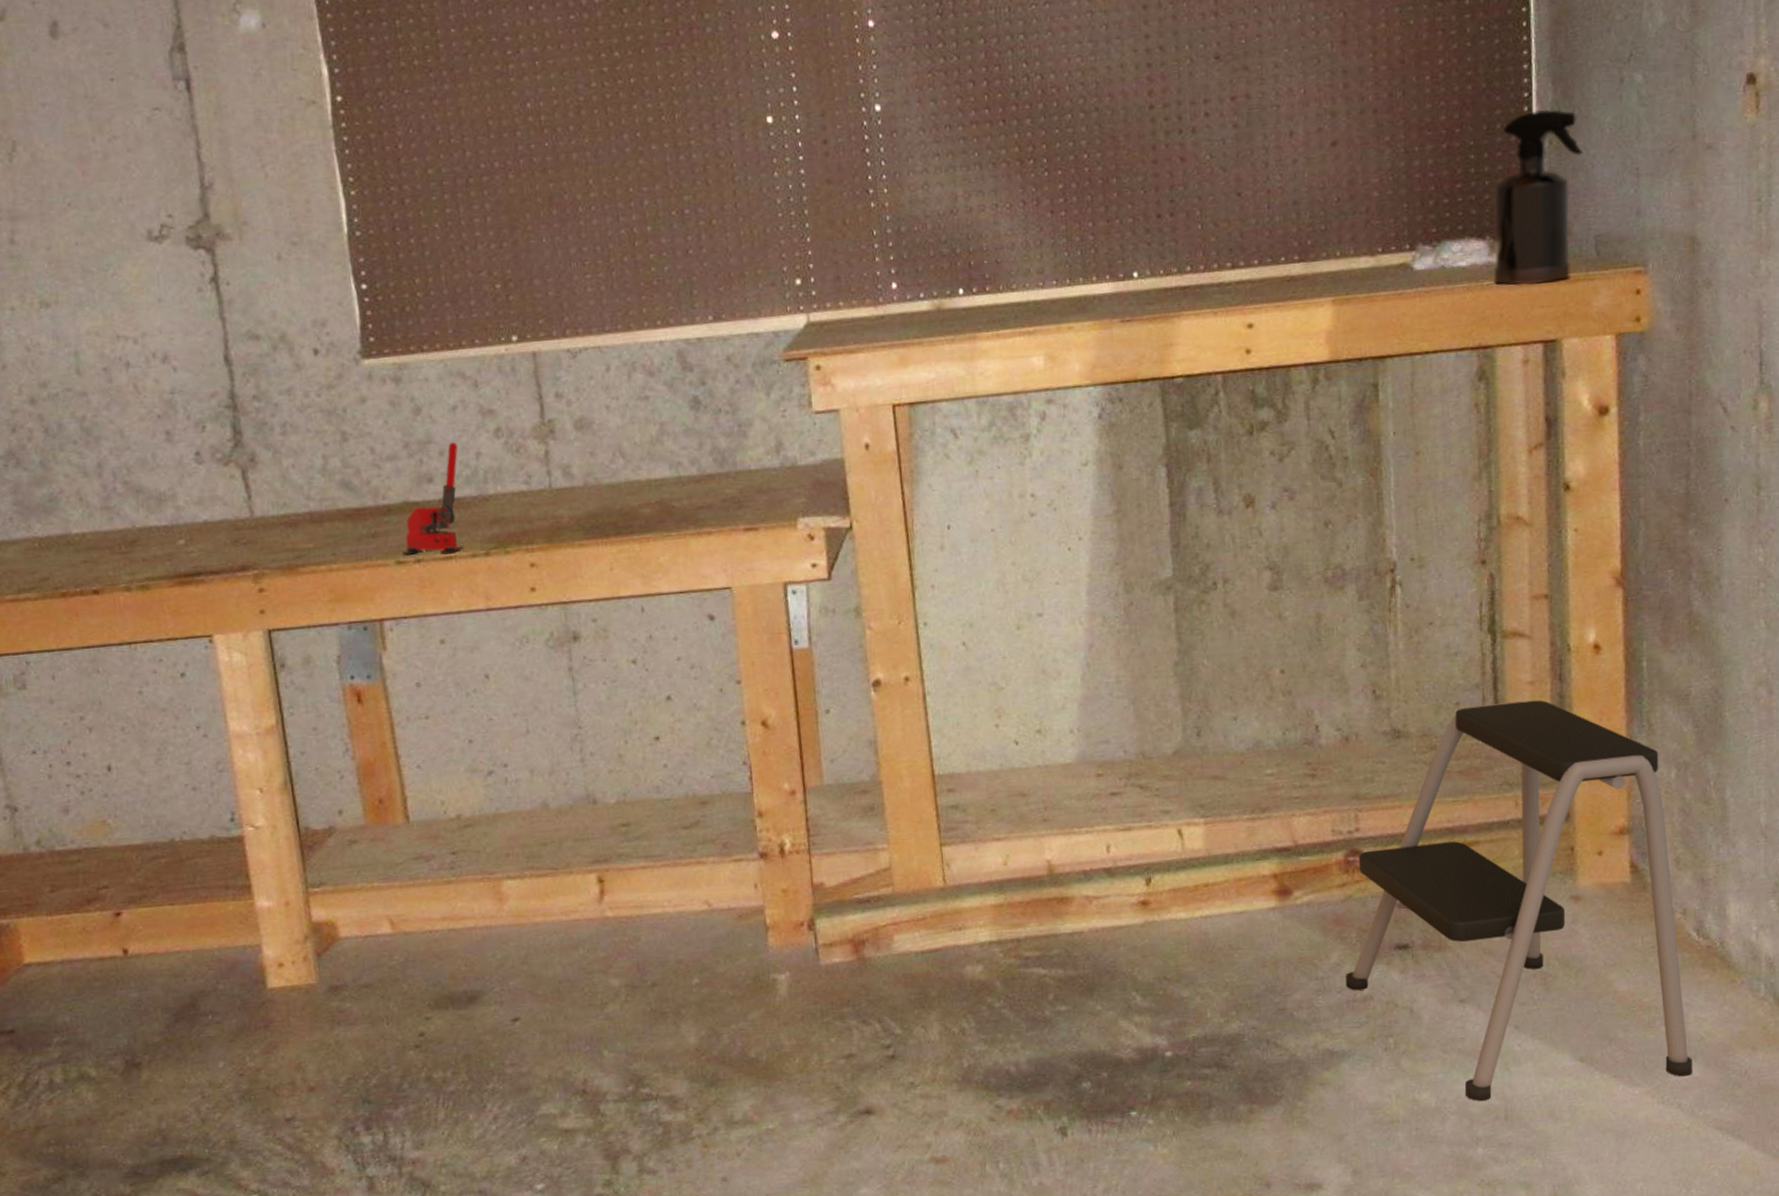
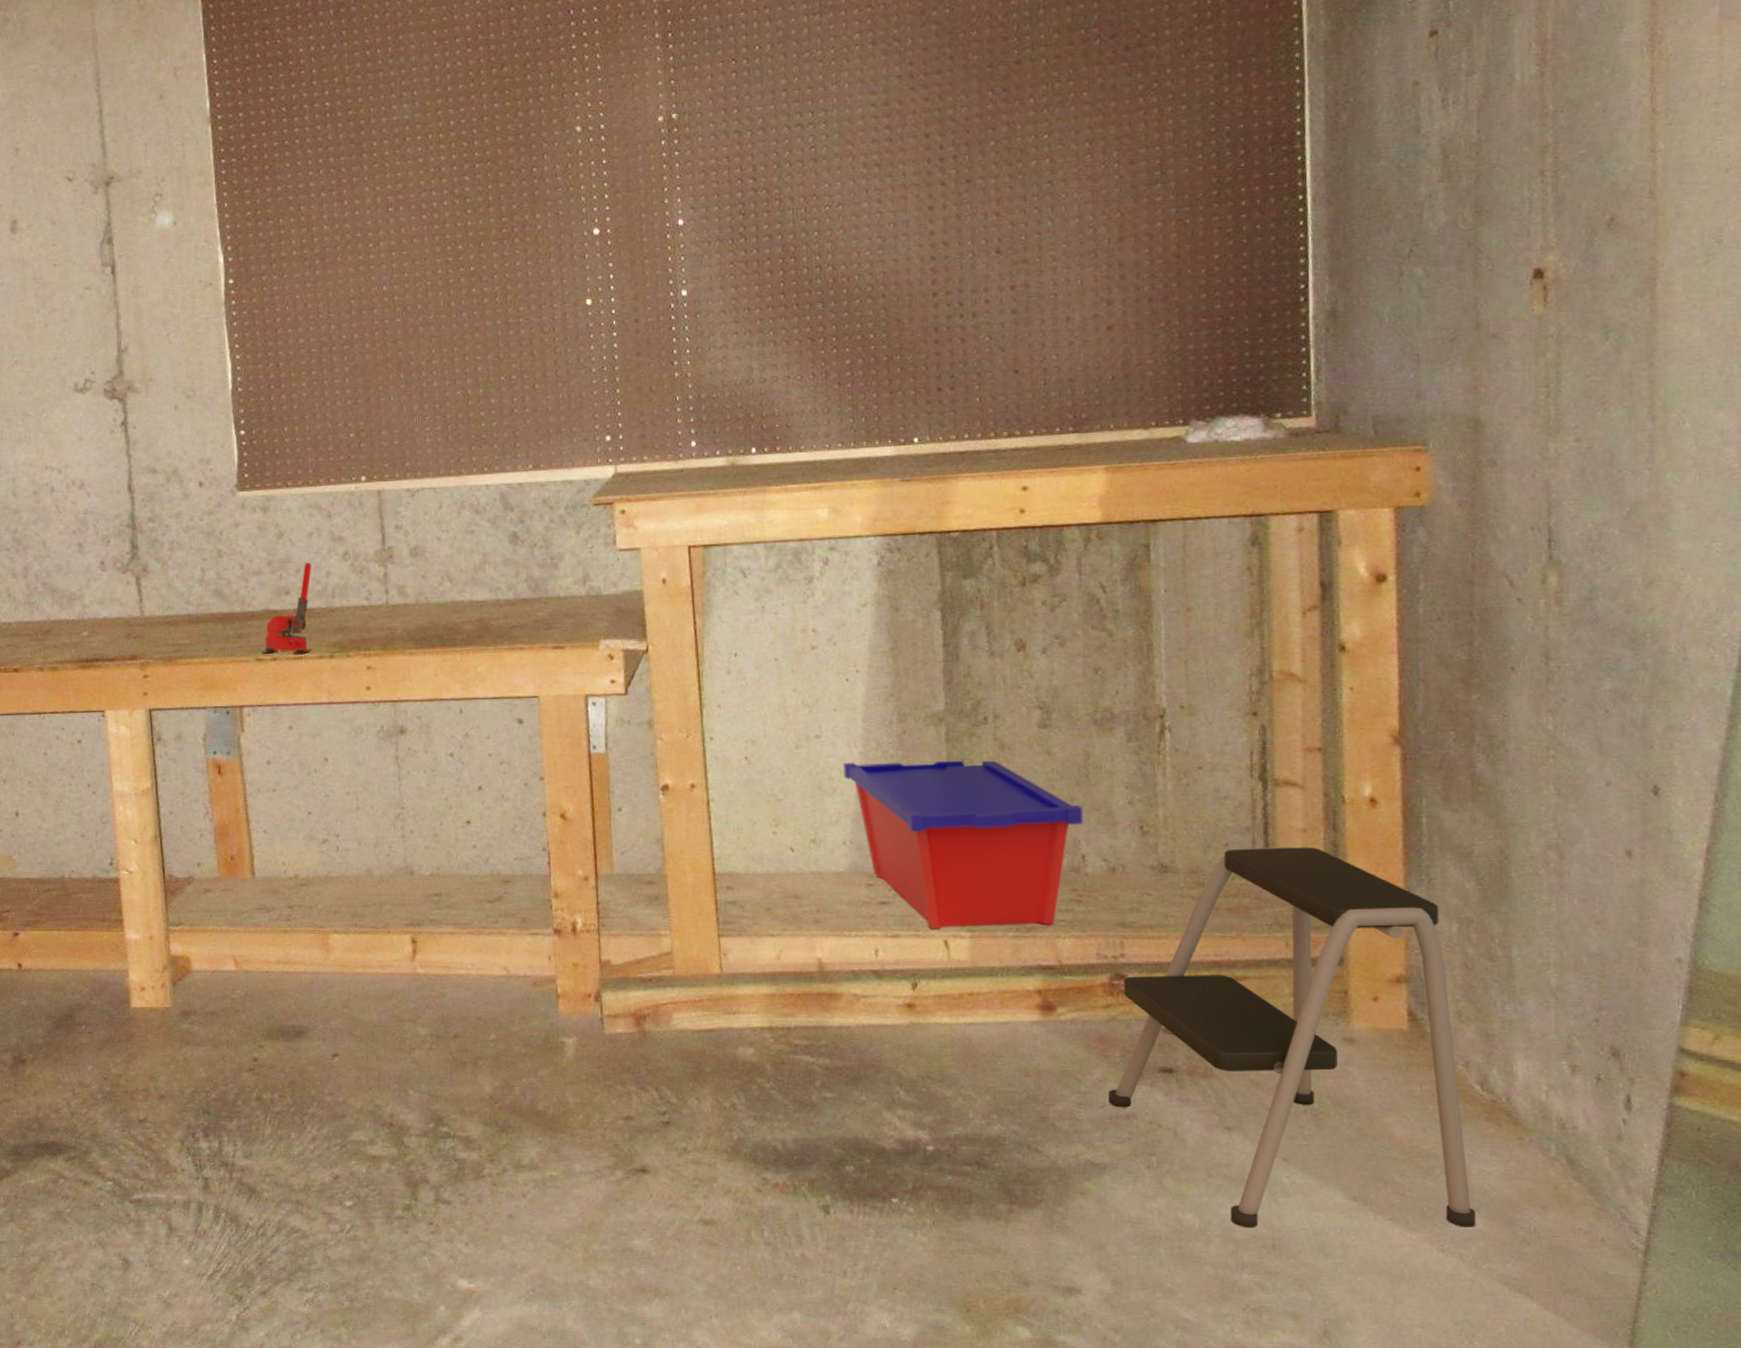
storage bin: none [1068,629,1316,818] -> present [843,758,1083,929]
spray bottle: present [1494,110,1582,285] -> none [1268,300,1360,459]

